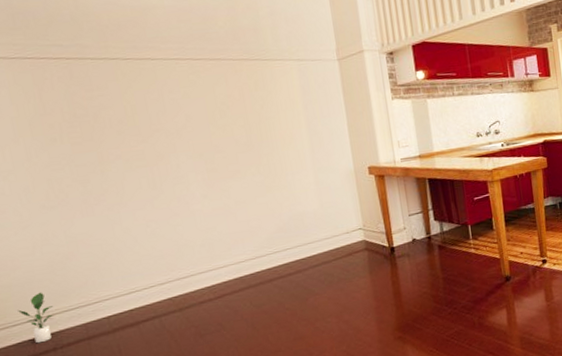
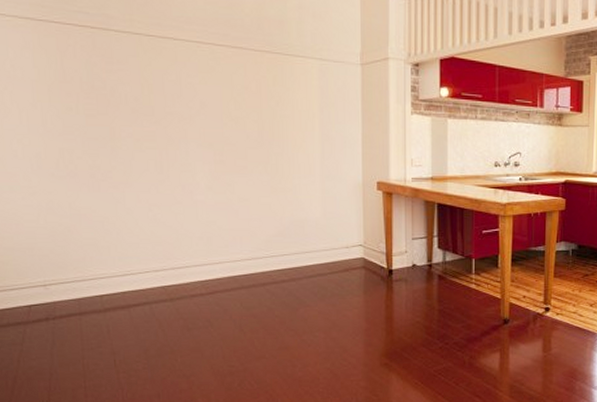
potted plant: present [18,291,53,344] -> none [17,260,50,311]

